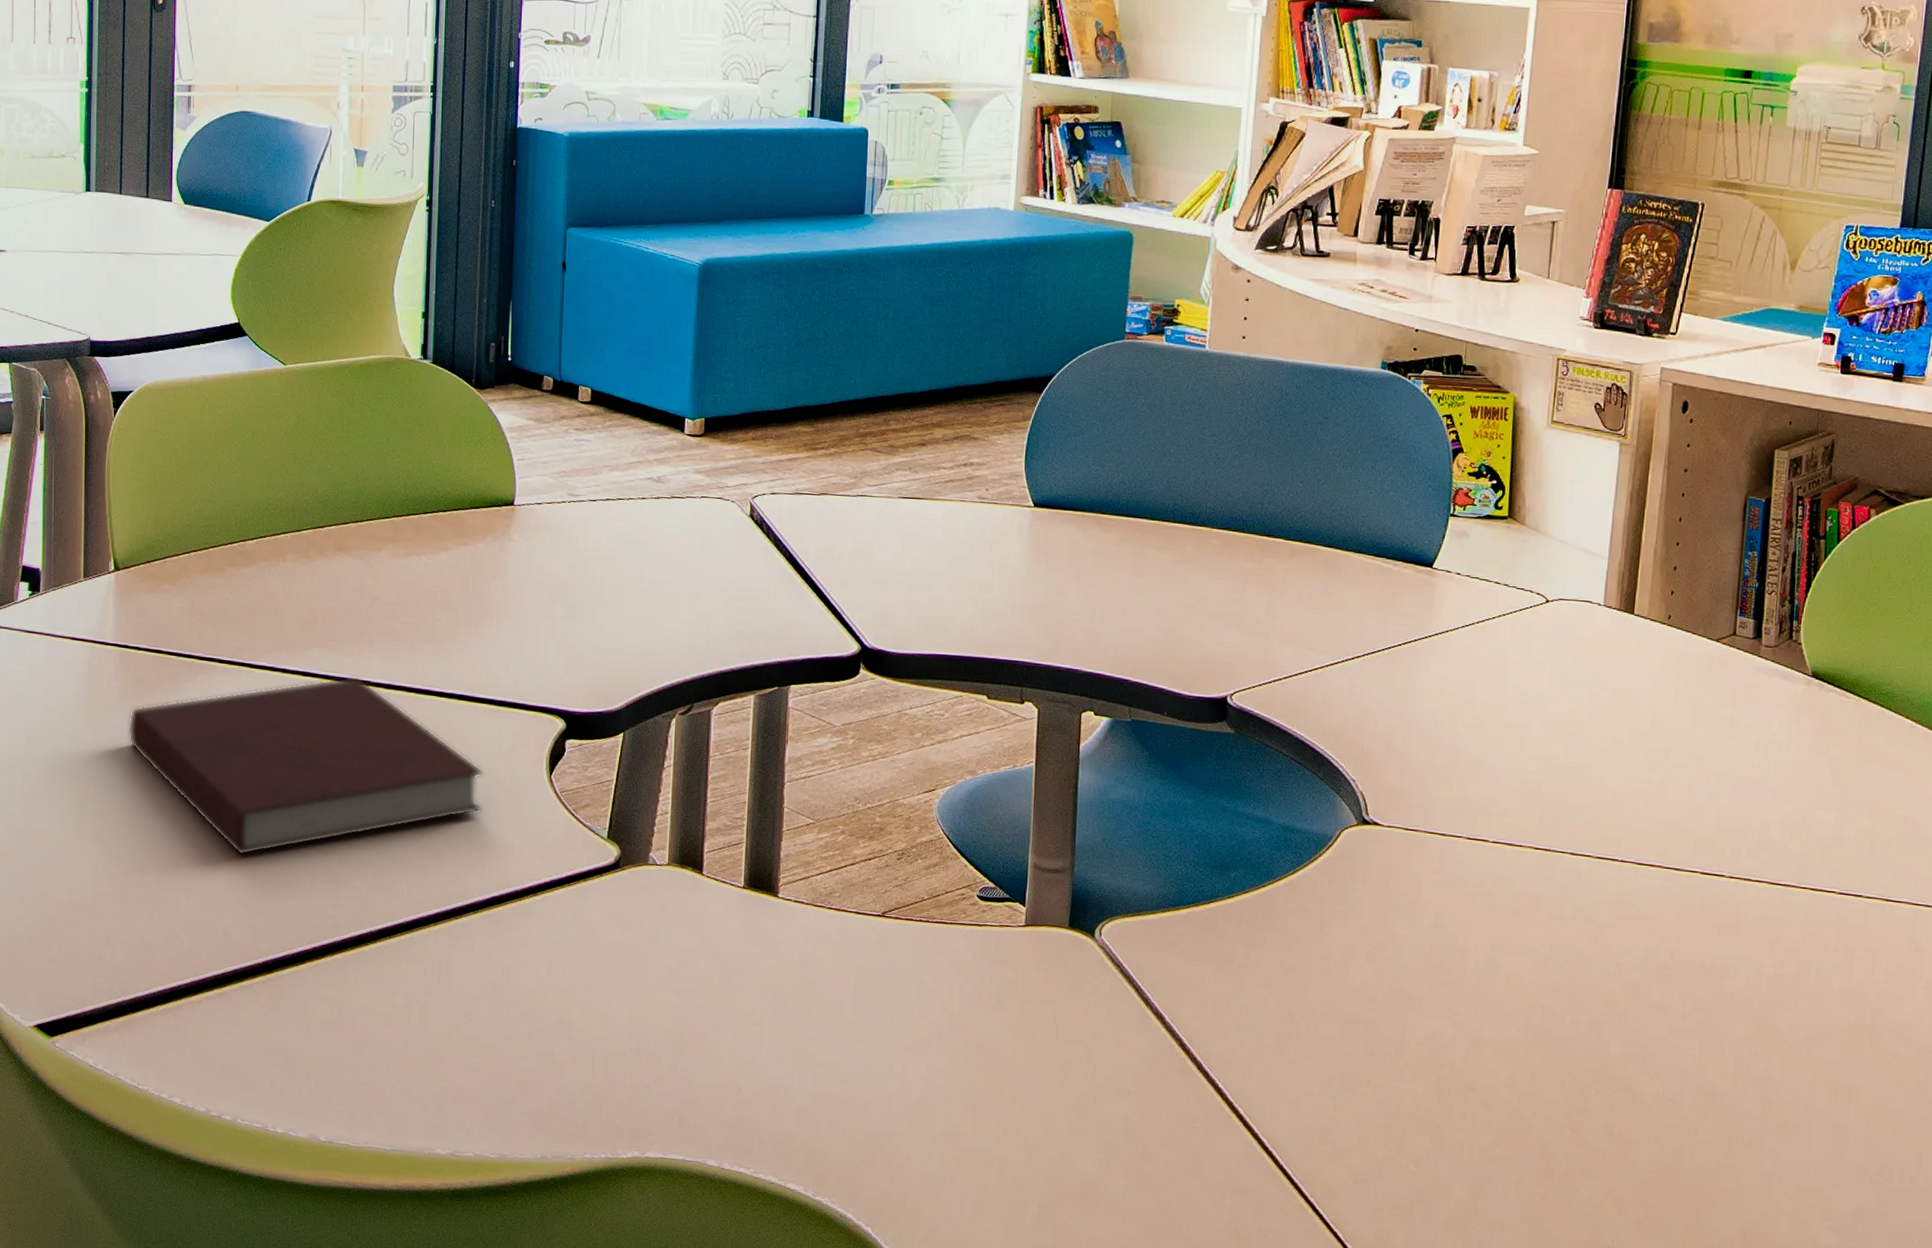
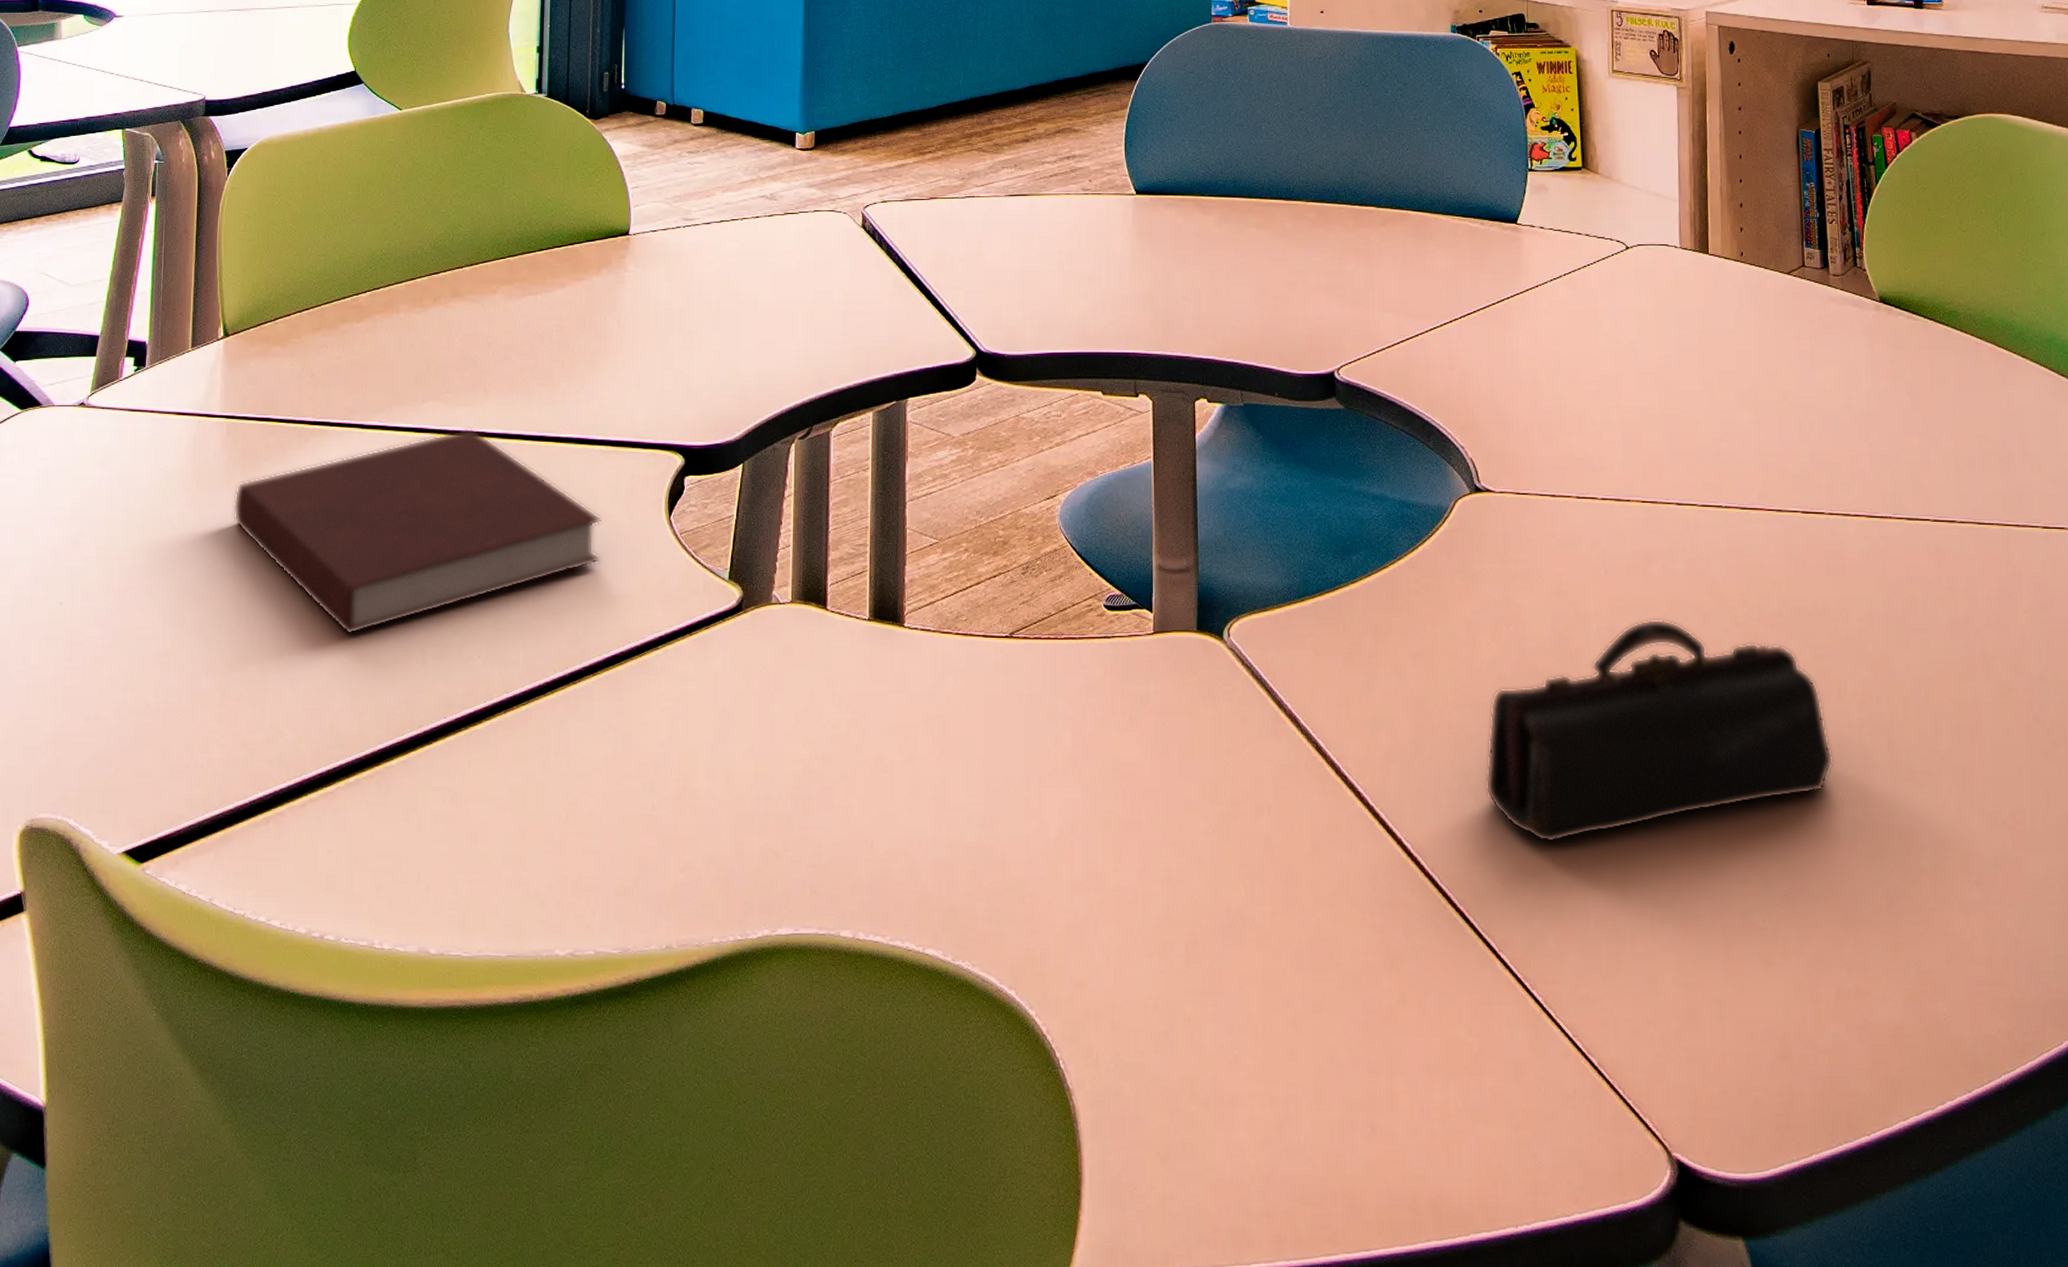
pencil case: none [1346,958,1703,1153] -> present [1485,619,1834,844]

